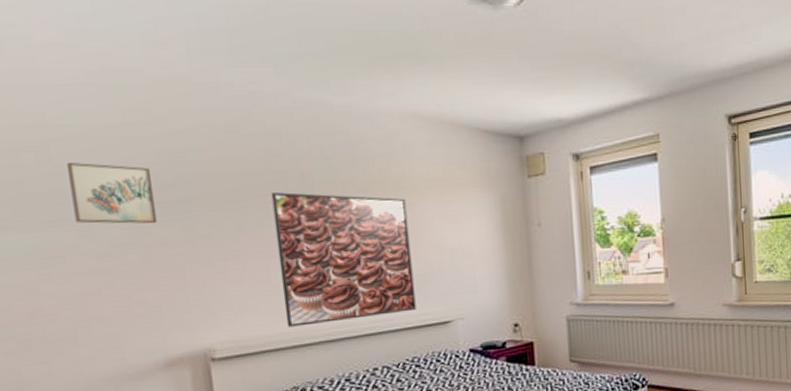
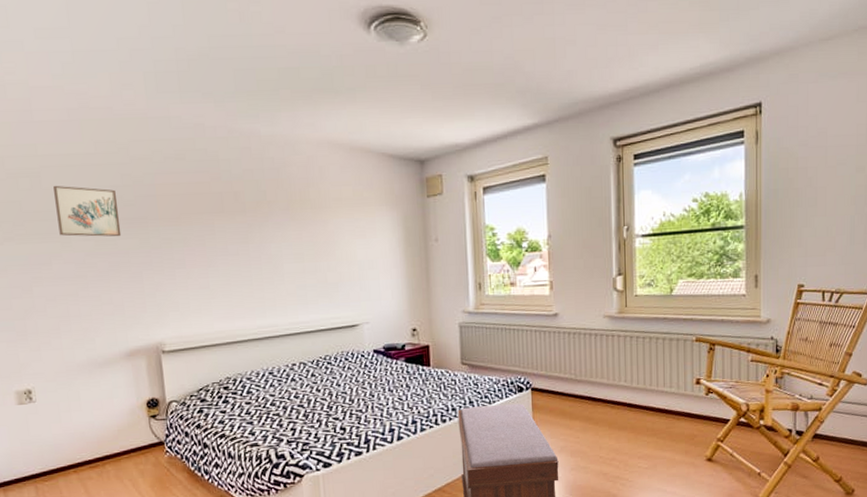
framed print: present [271,192,416,327] -> none [211,210,329,326]

